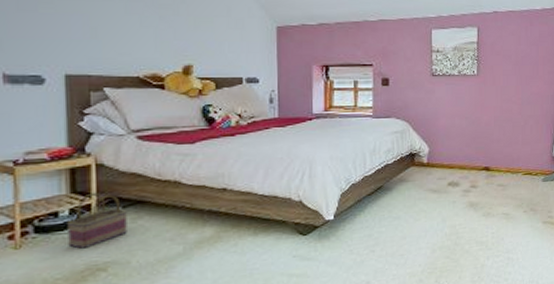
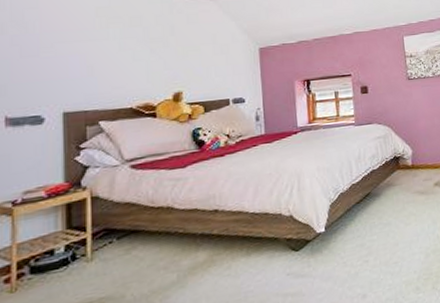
basket: present [67,192,127,249] -> none [63,226,122,287]

